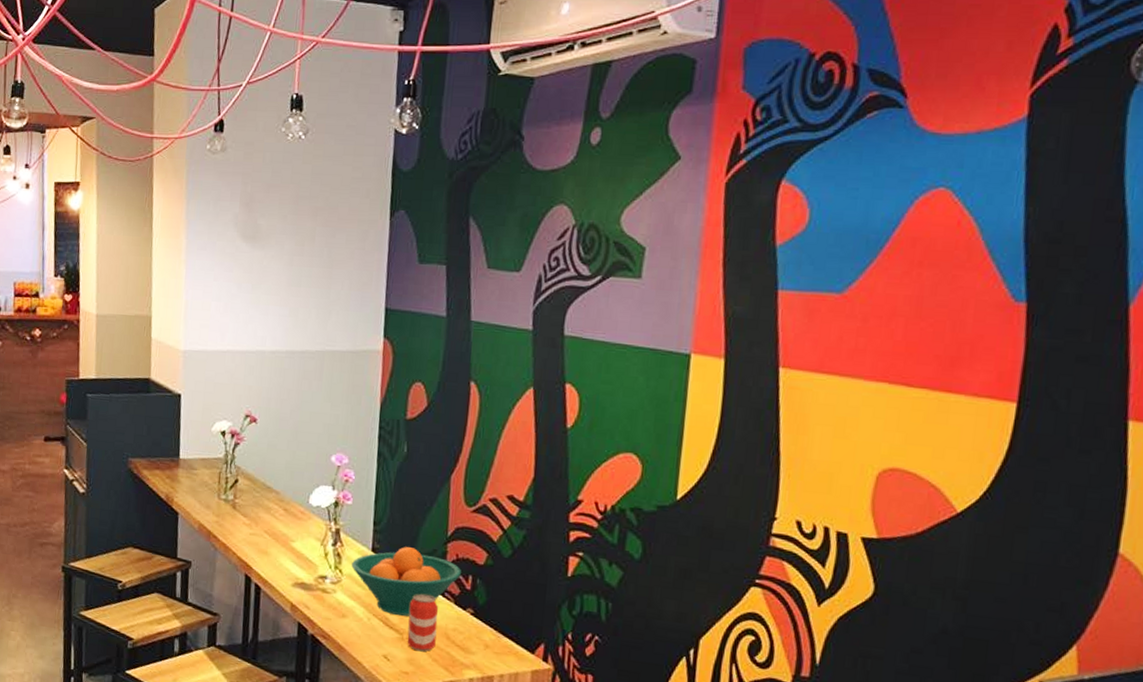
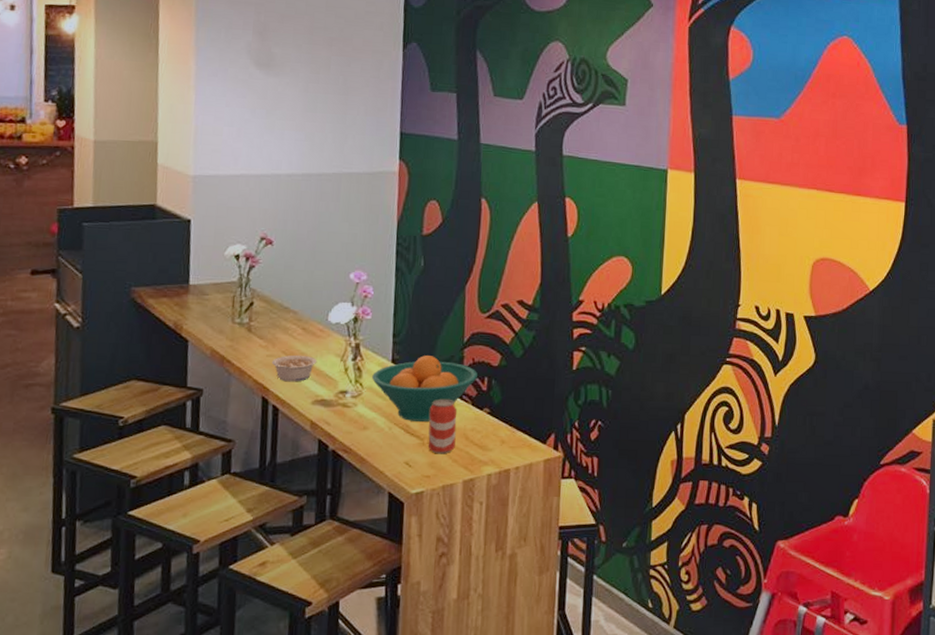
legume: none [255,535,298,563] -> present [272,355,317,382]

